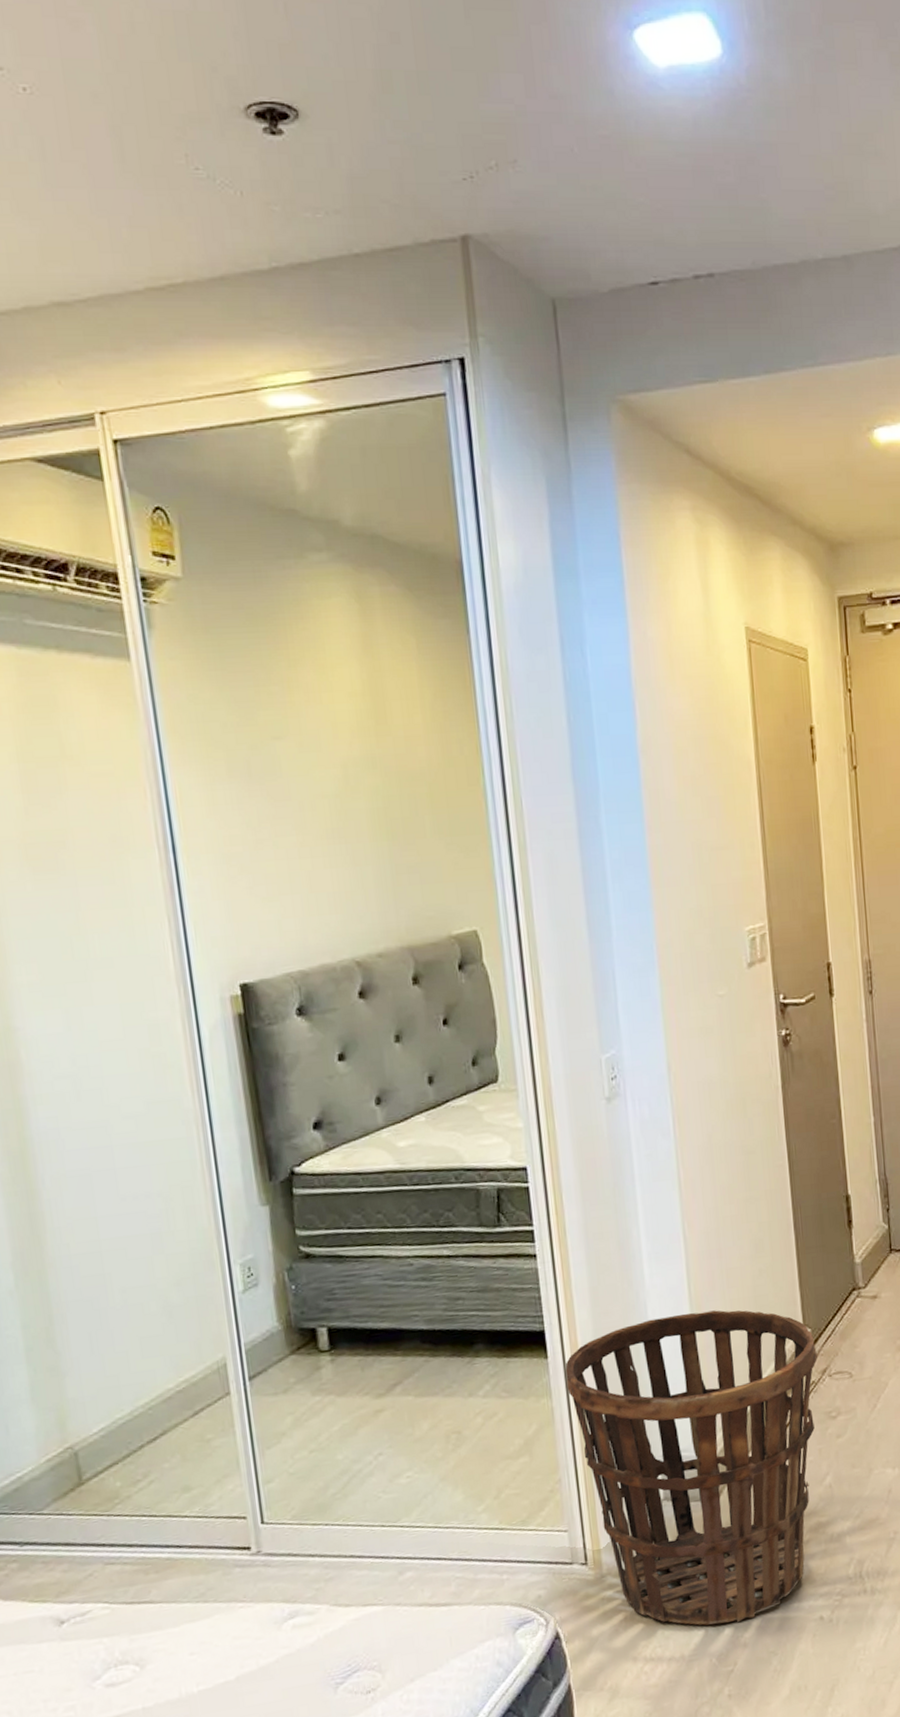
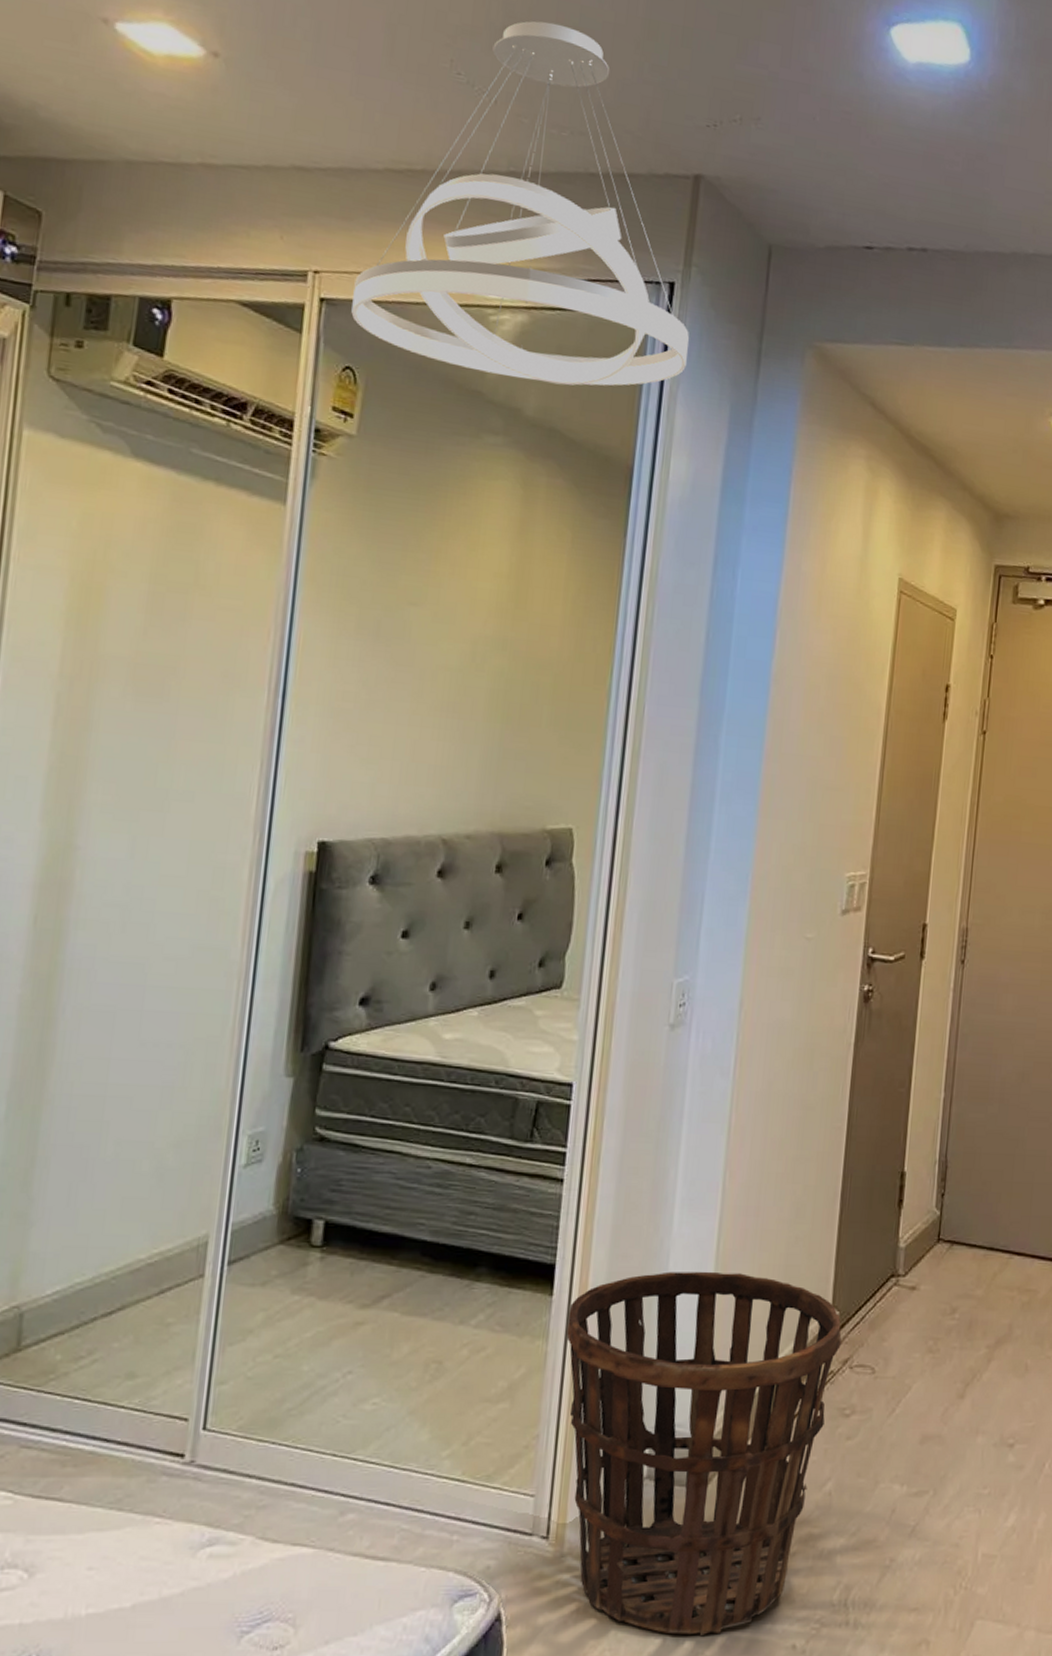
pendant light: none [143,92,493,489] -> present [351,21,689,386]

